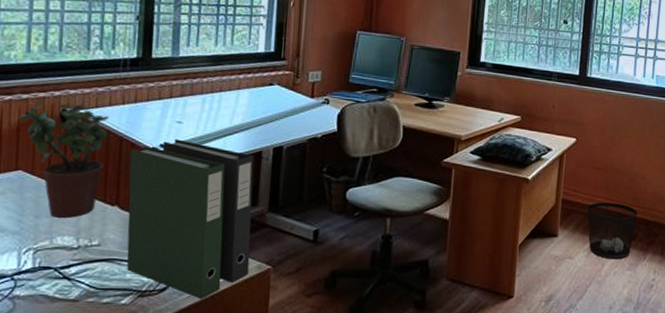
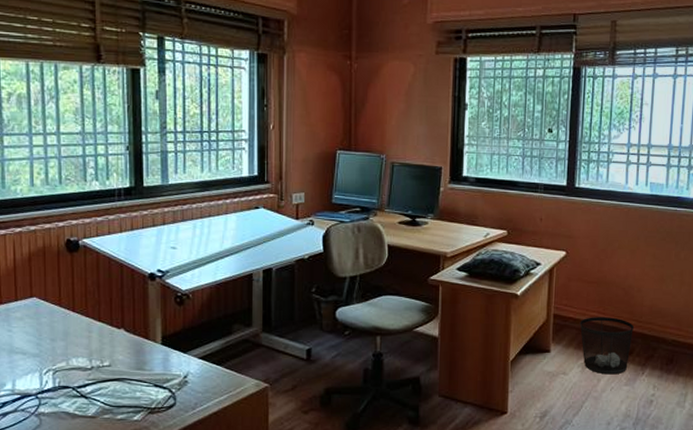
potted plant: present [17,103,110,218] -> none [28,233,110,341]
binder: present [127,139,254,300] -> none [131,264,248,416]

